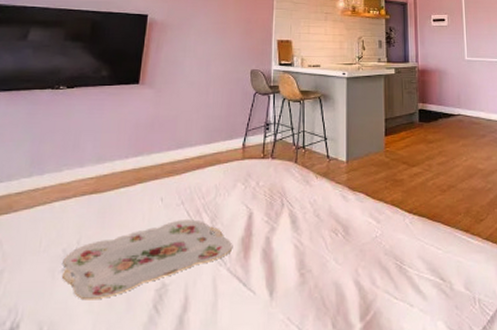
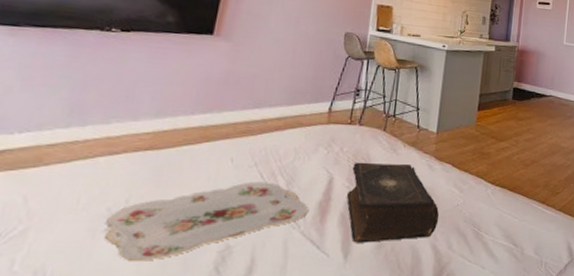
book: none [266,195,359,280] -> present [346,162,440,243]

